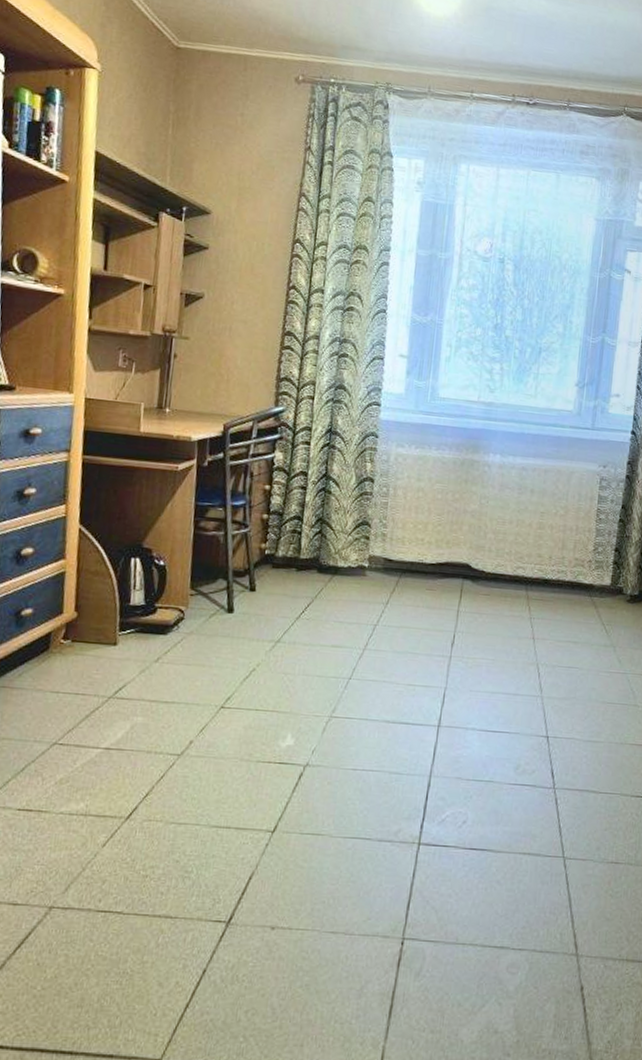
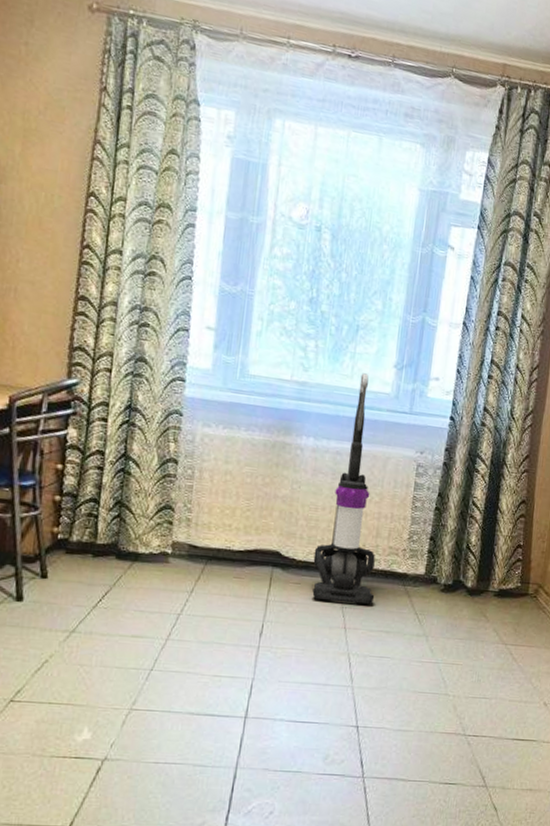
vacuum cleaner: none [501,392,562,616] -> present [312,373,375,605]

